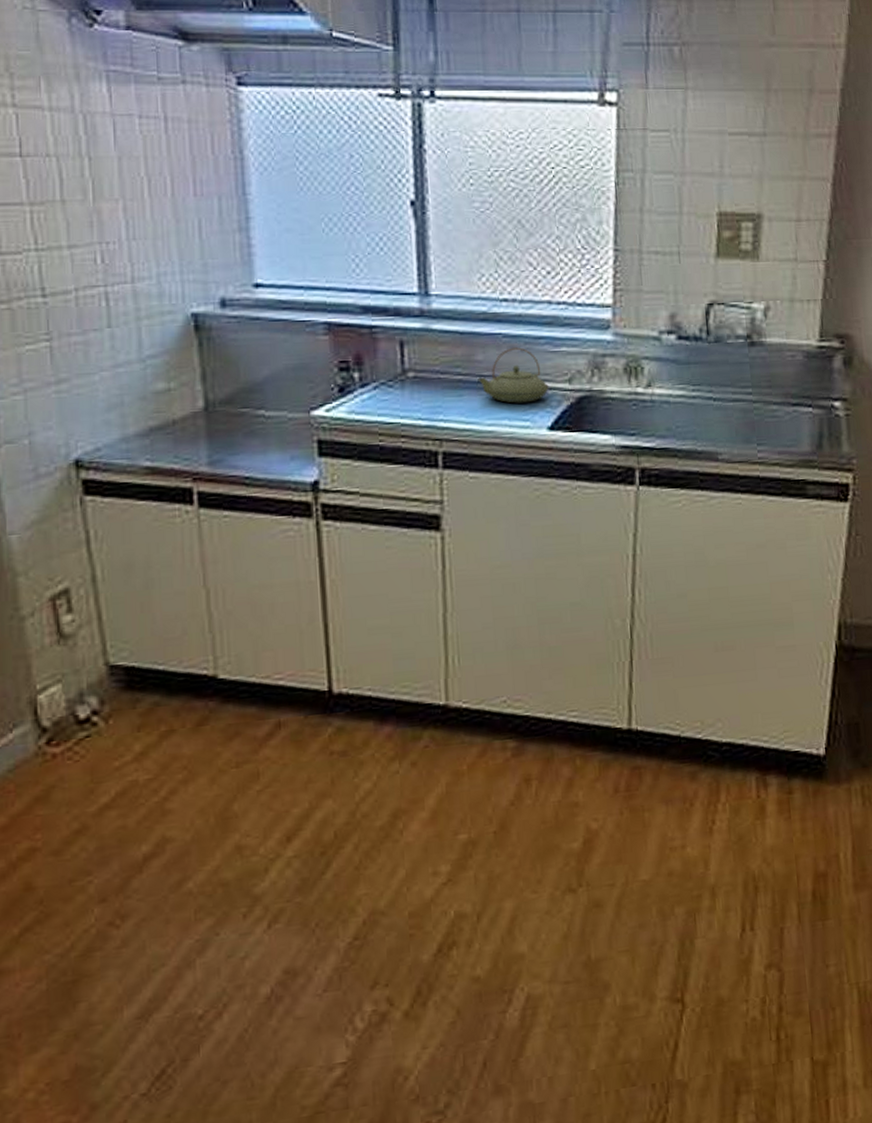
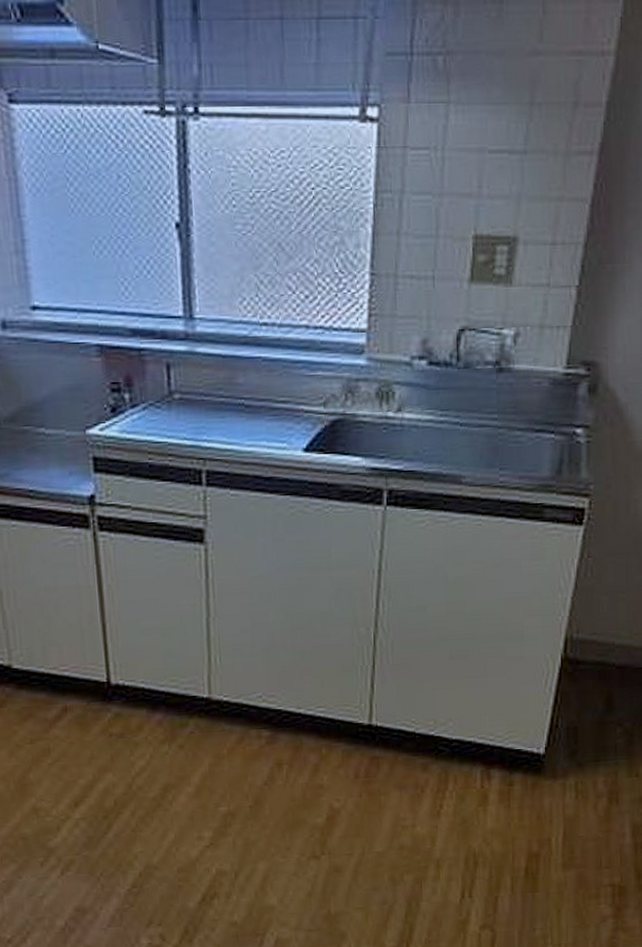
teapot: present [477,347,549,404] -> none [238,371,305,426]

